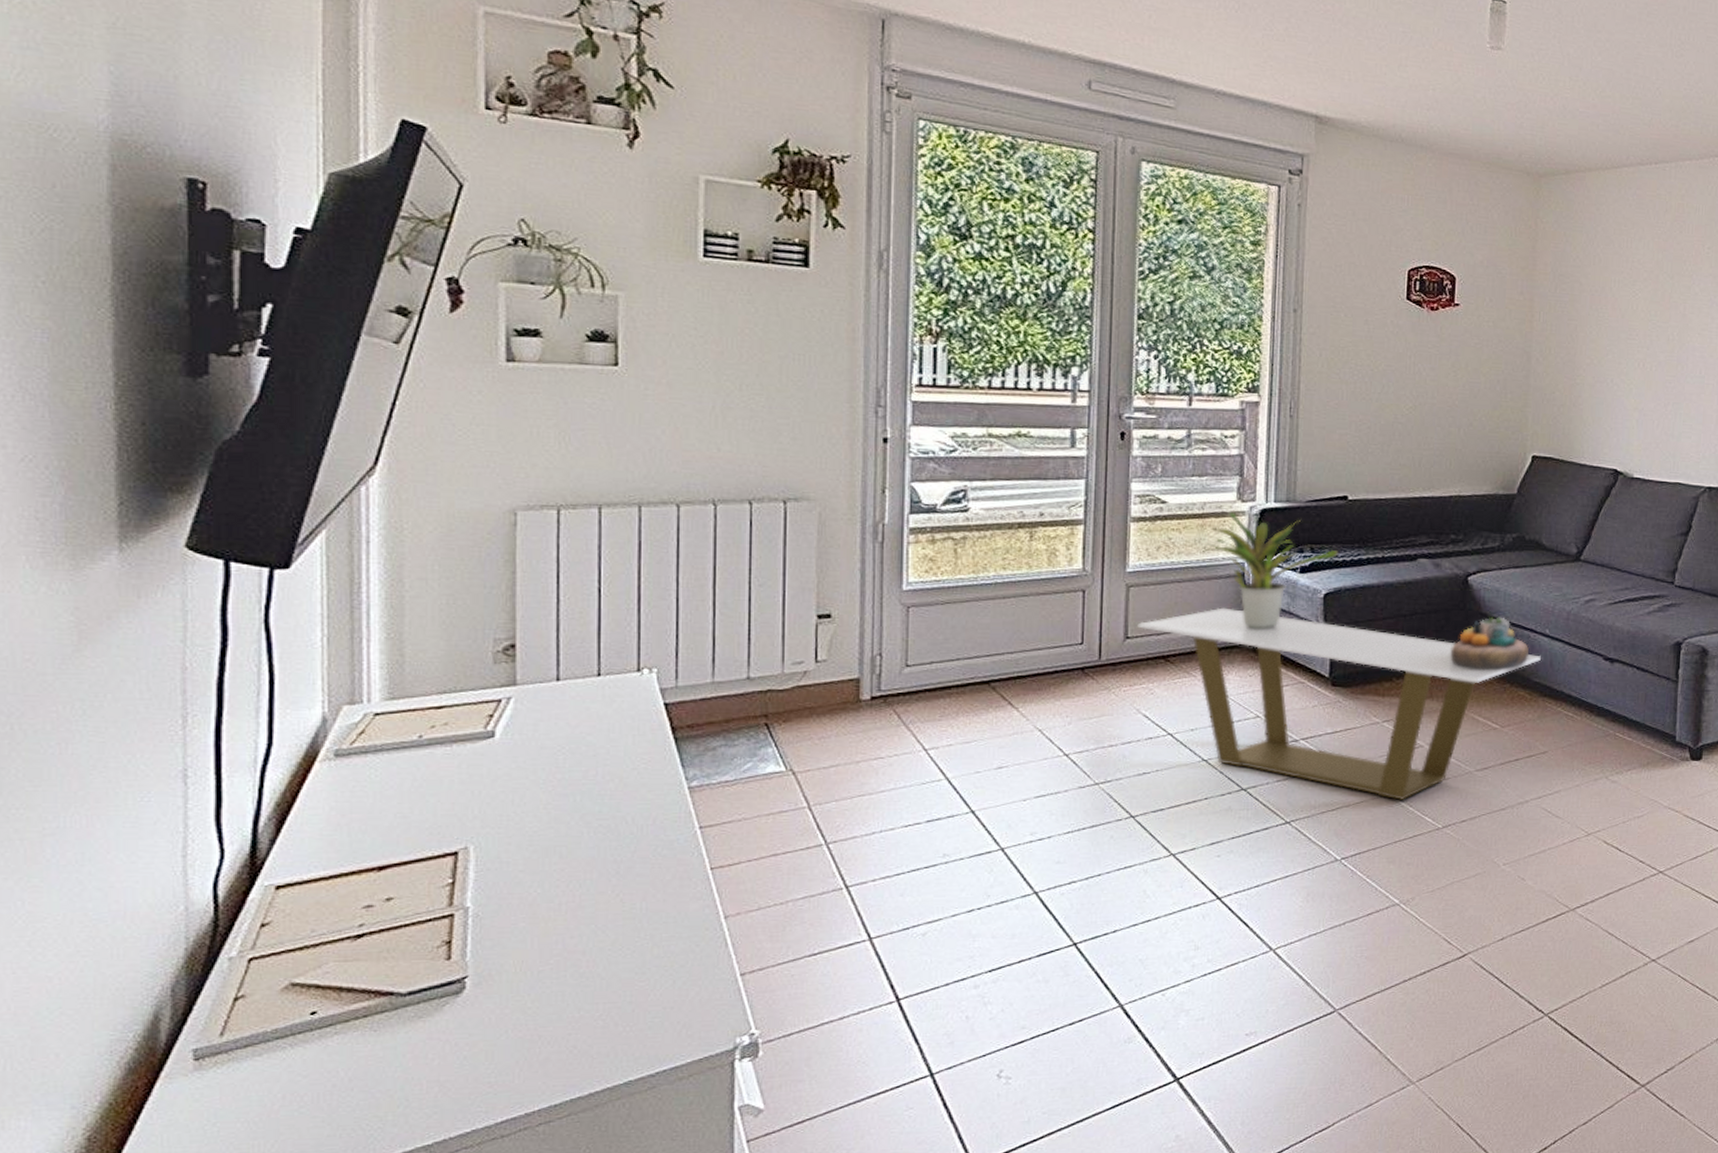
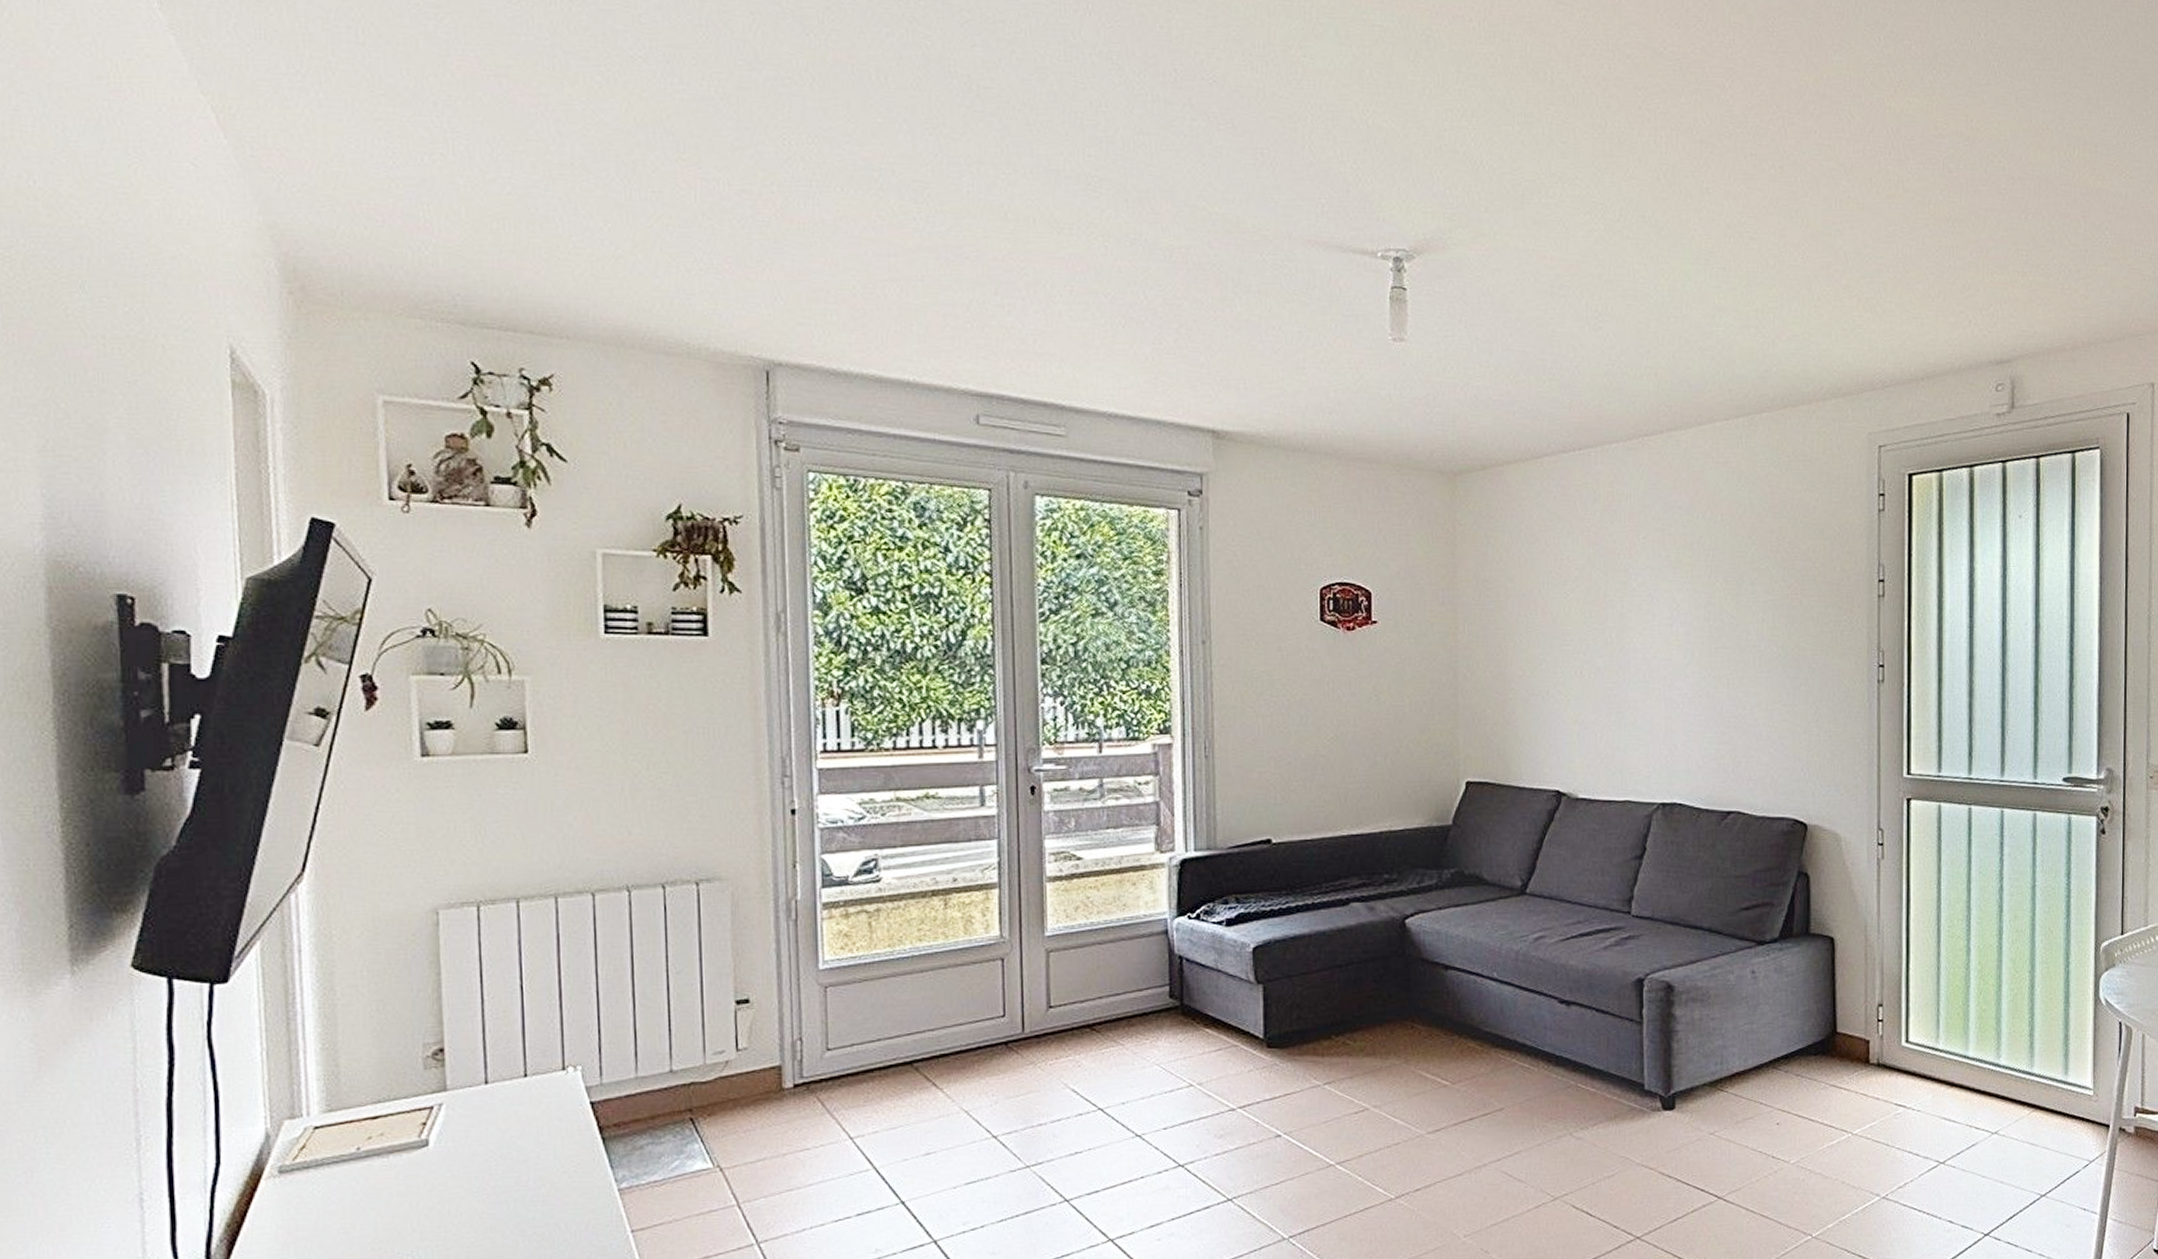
coffee table: present [1137,607,1541,801] -> none [1060,968,1490,1171]
potted plant: present [1203,512,1338,629] -> none [1123,865,1265,990]
decorative bowl: present [1450,615,1529,671] -> none [1392,960,1476,1023]

